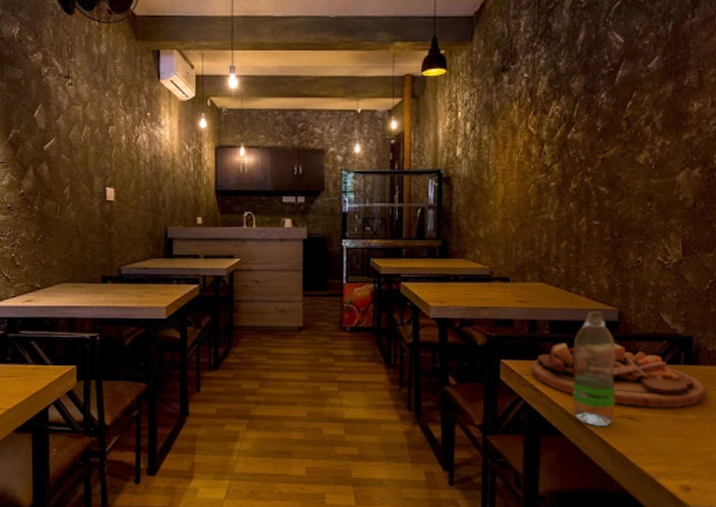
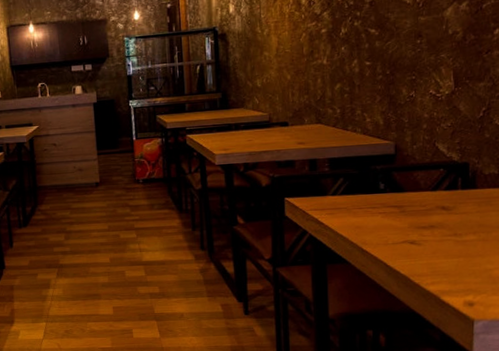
food platter: present [531,343,706,408] -> none [314,175,485,232]
bottle: present [572,311,616,426] -> none [354,146,396,252]

